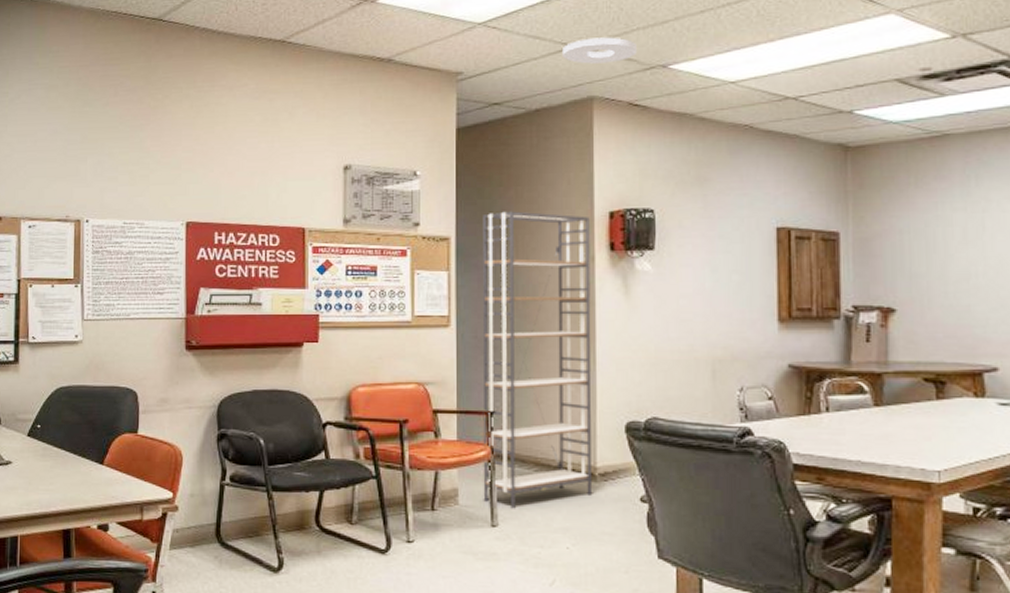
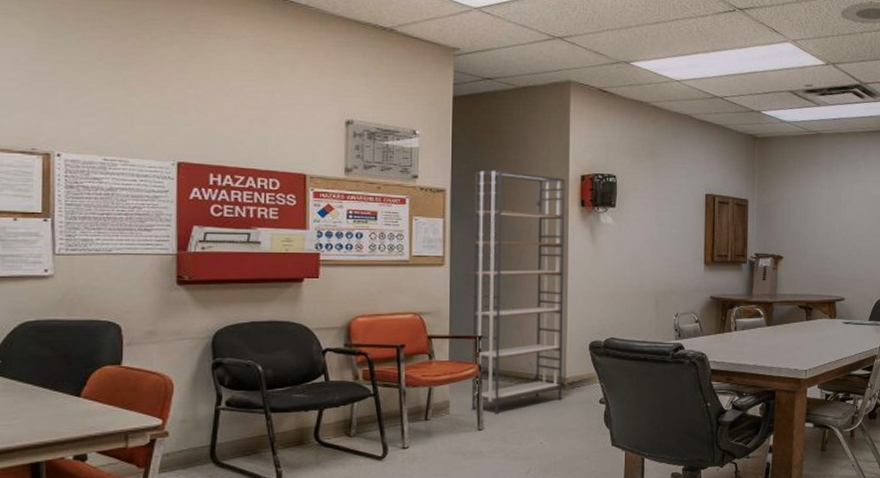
ceiling light fixture: present [563,37,637,64] -> none [546,32,606,55]

